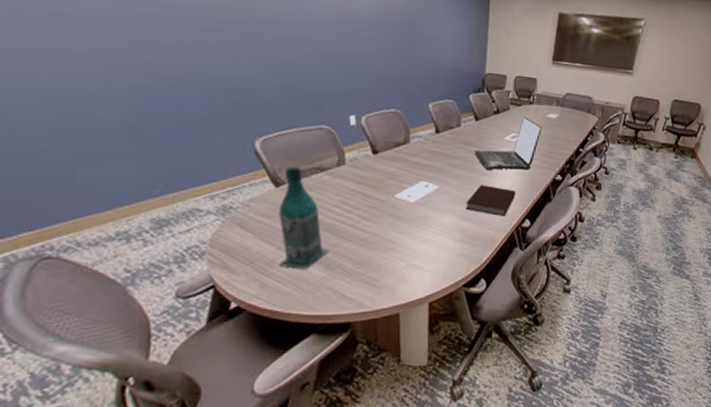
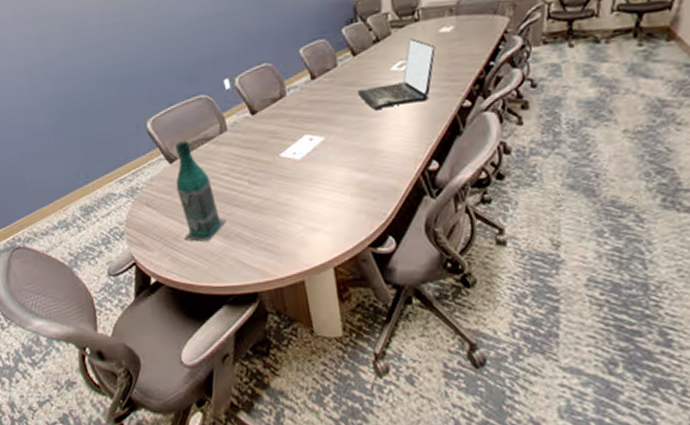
notebook: present [465,184,517,216] -> none [357,127,416,161]

